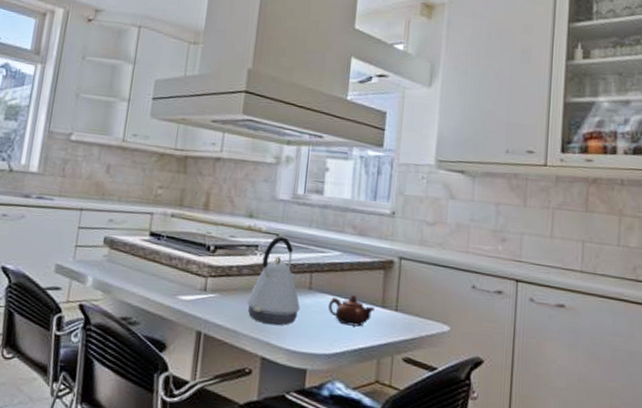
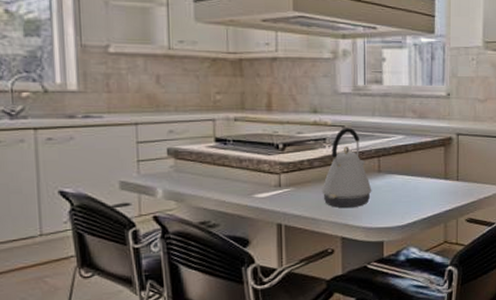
teapot: present [327,295,375,327] -> none [397,172,439,199]

